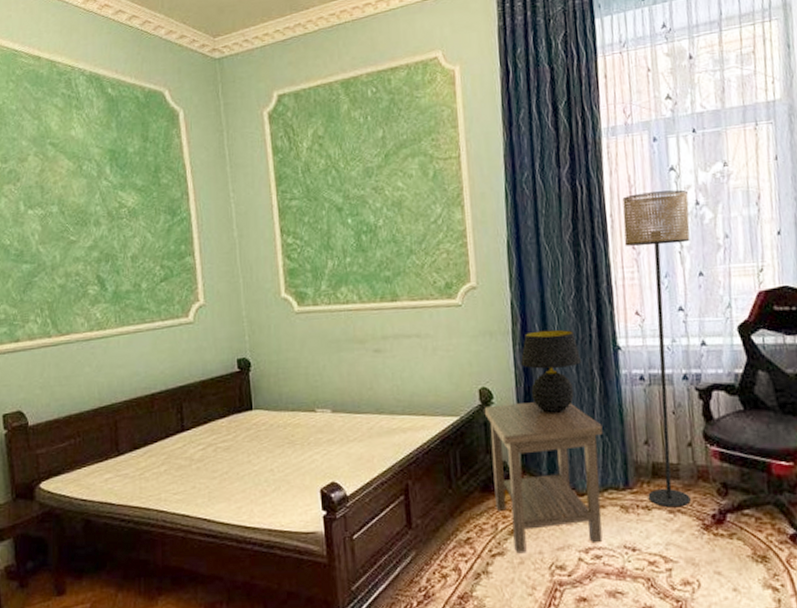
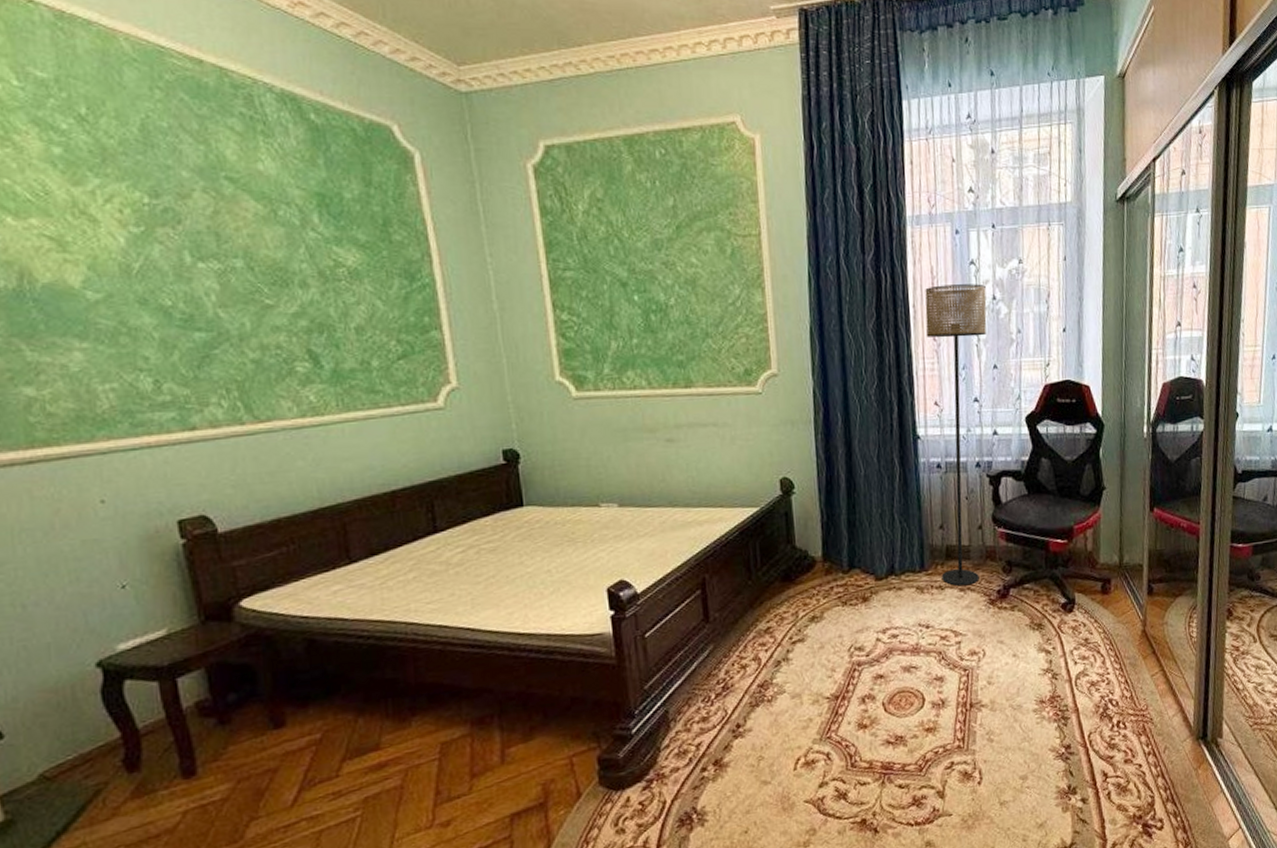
side table: present [484,402,603,554] -> none [785,491,902,639]
table lamp: present [521,329,581,414] -> none [823,418,882,502]

